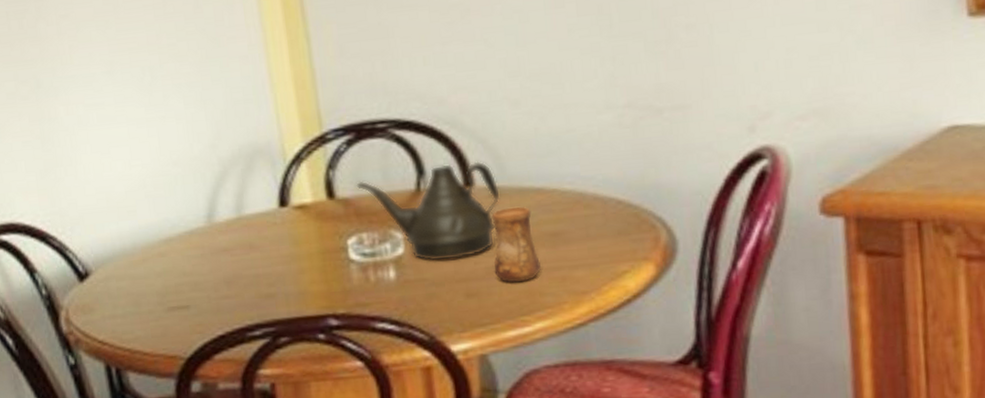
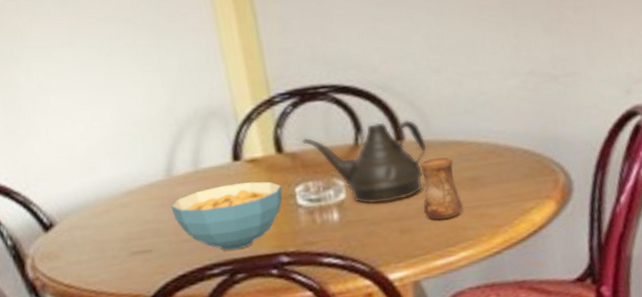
cereal bowl: none [211,231,333,310] -> present [170,181,283,251]

